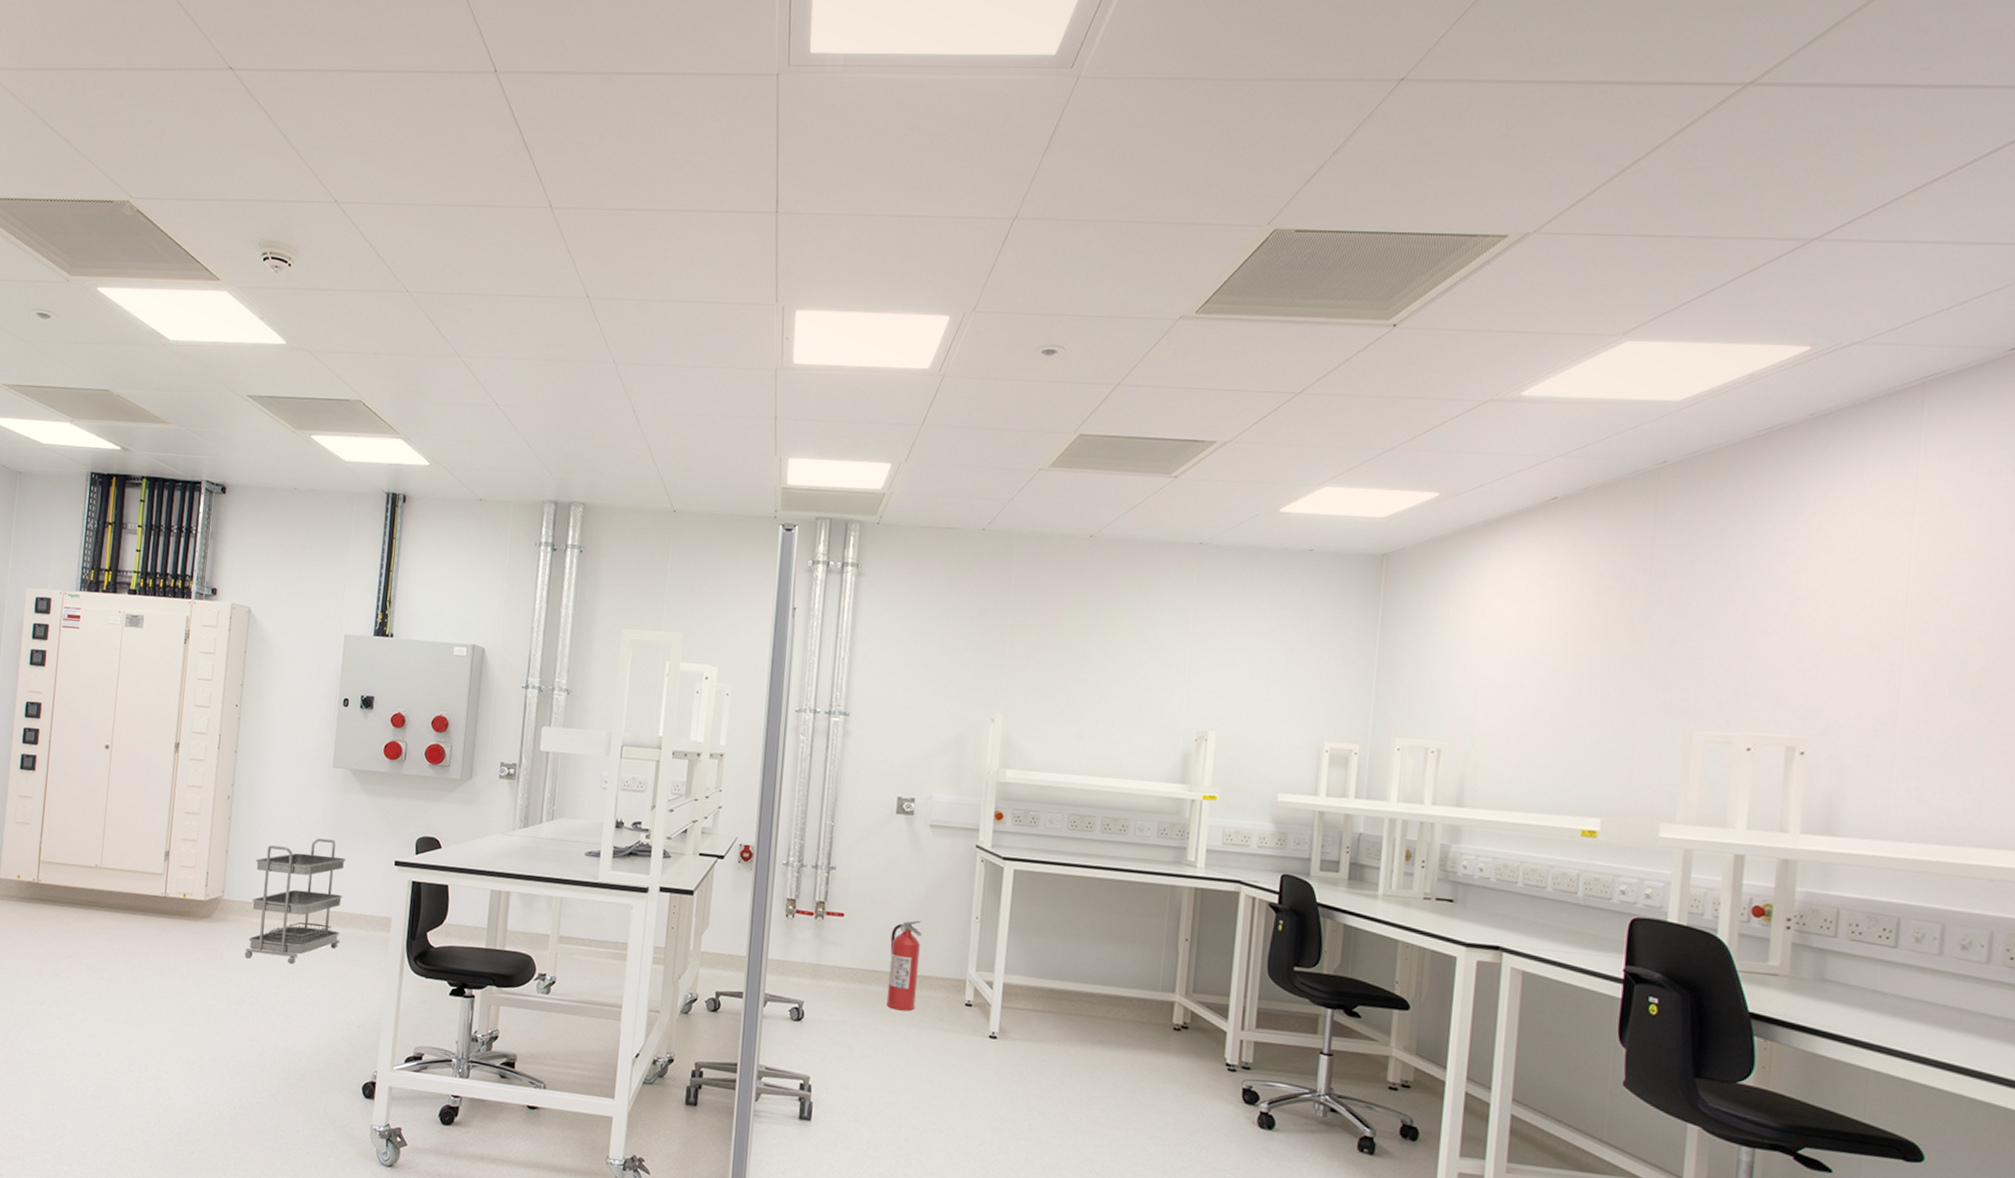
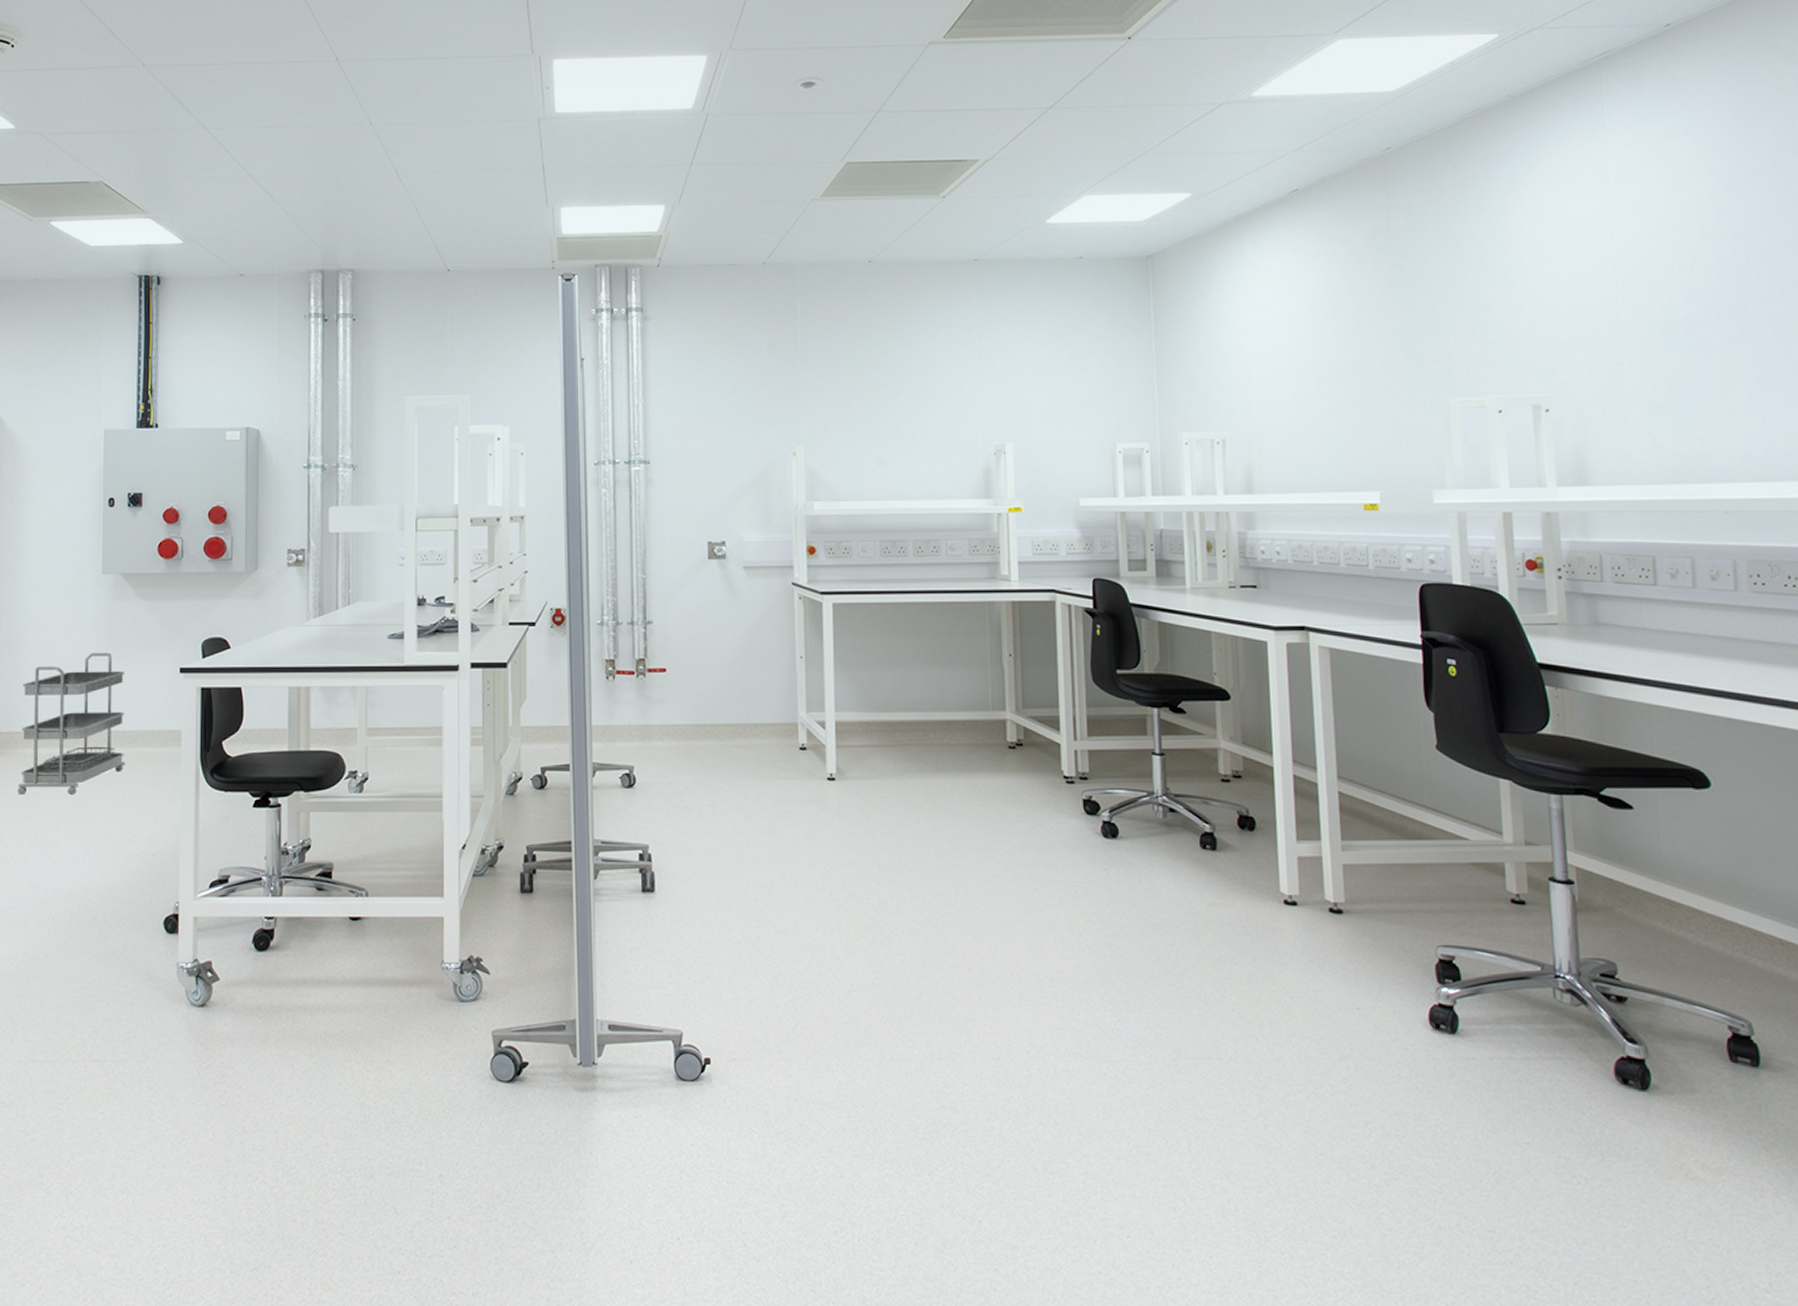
fire extinguisher: present [886,920,922,1012] -> none [716,666,749,763]

